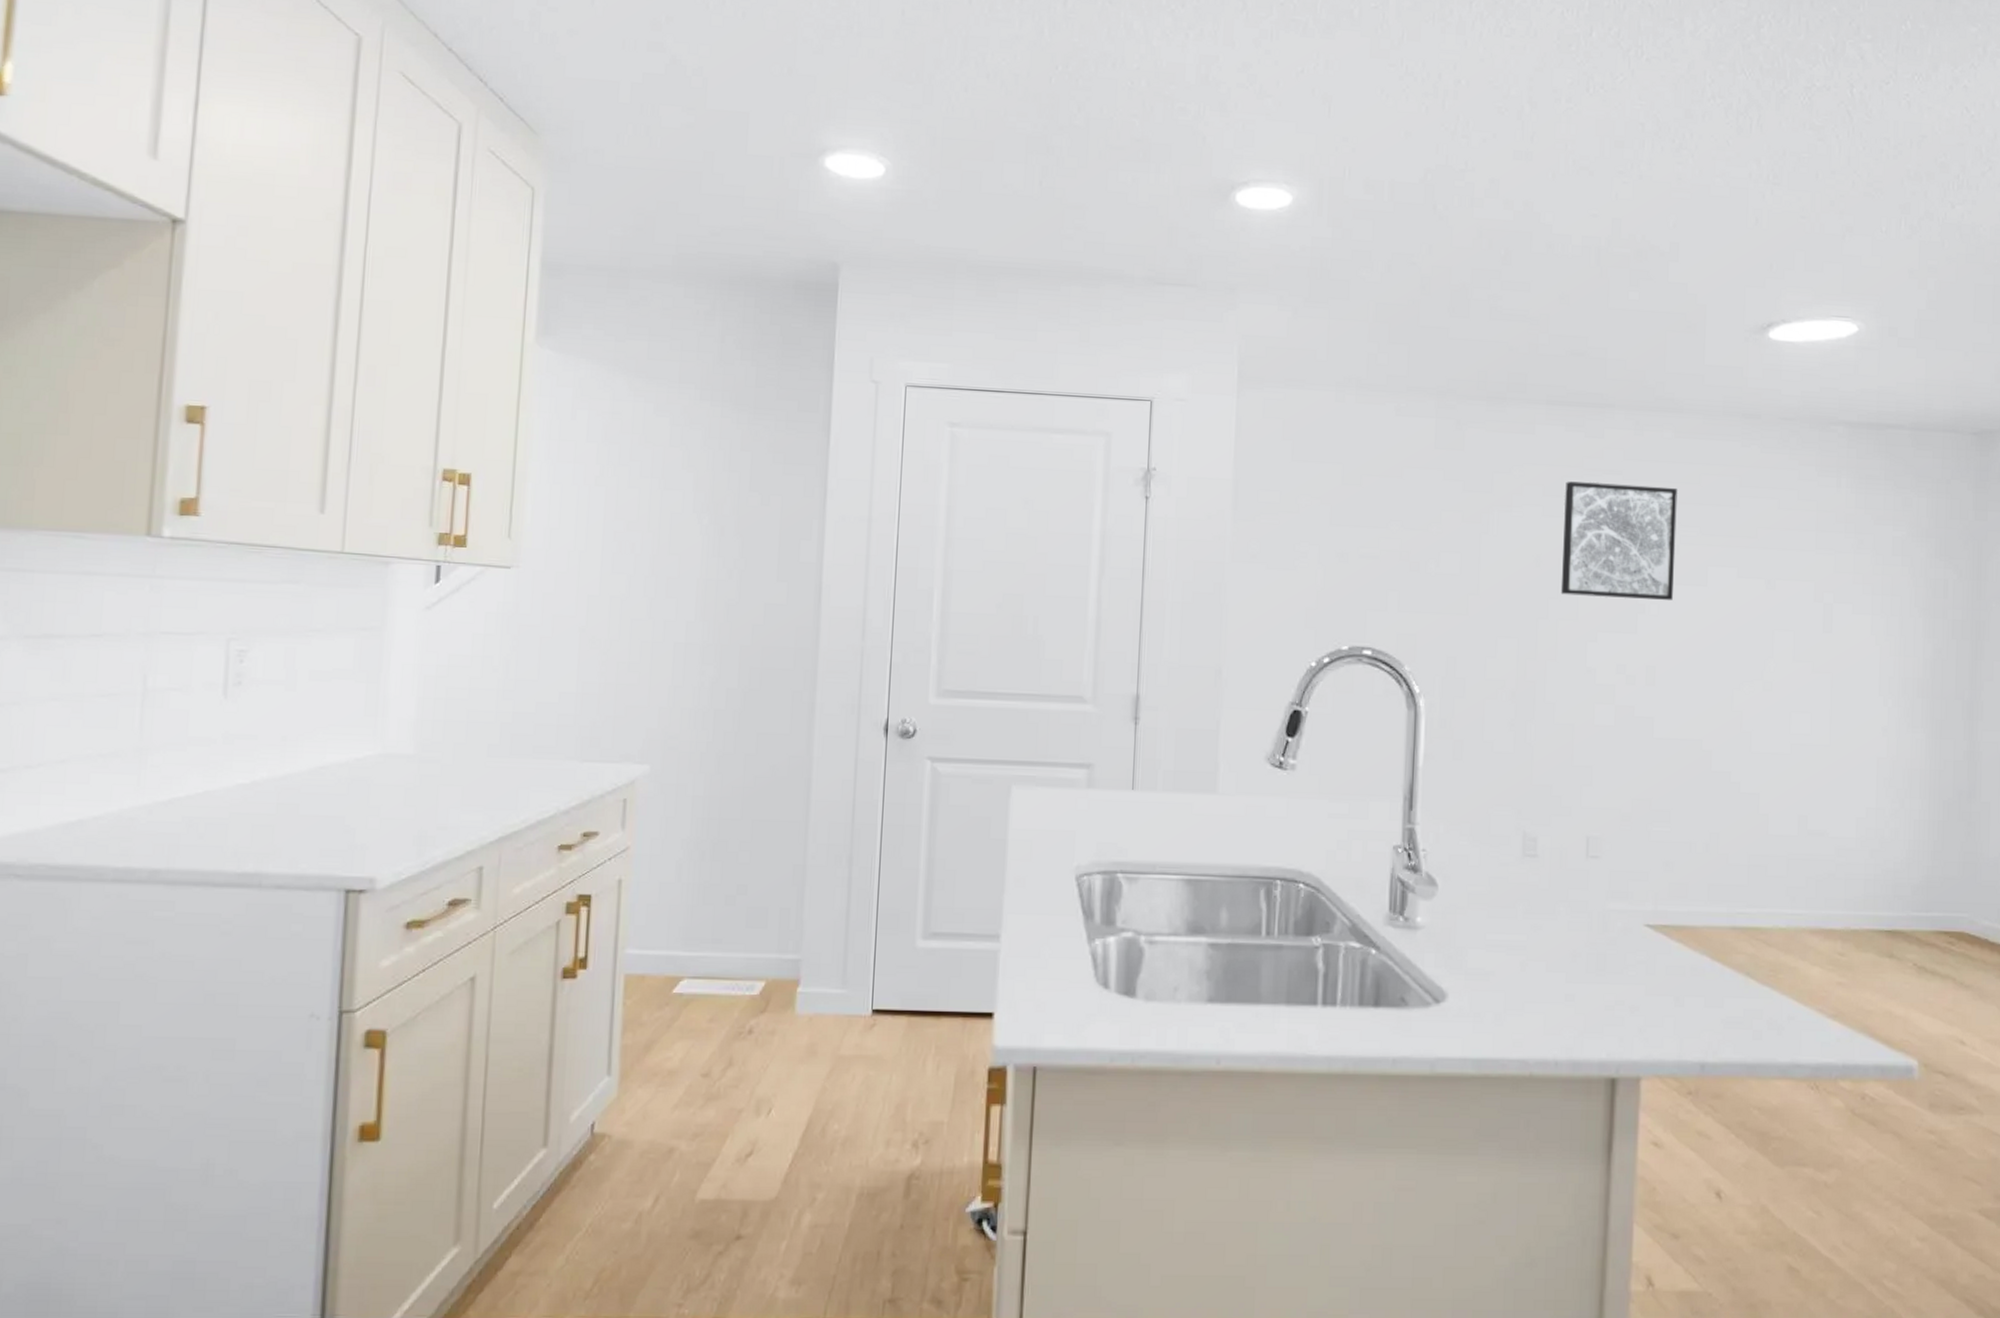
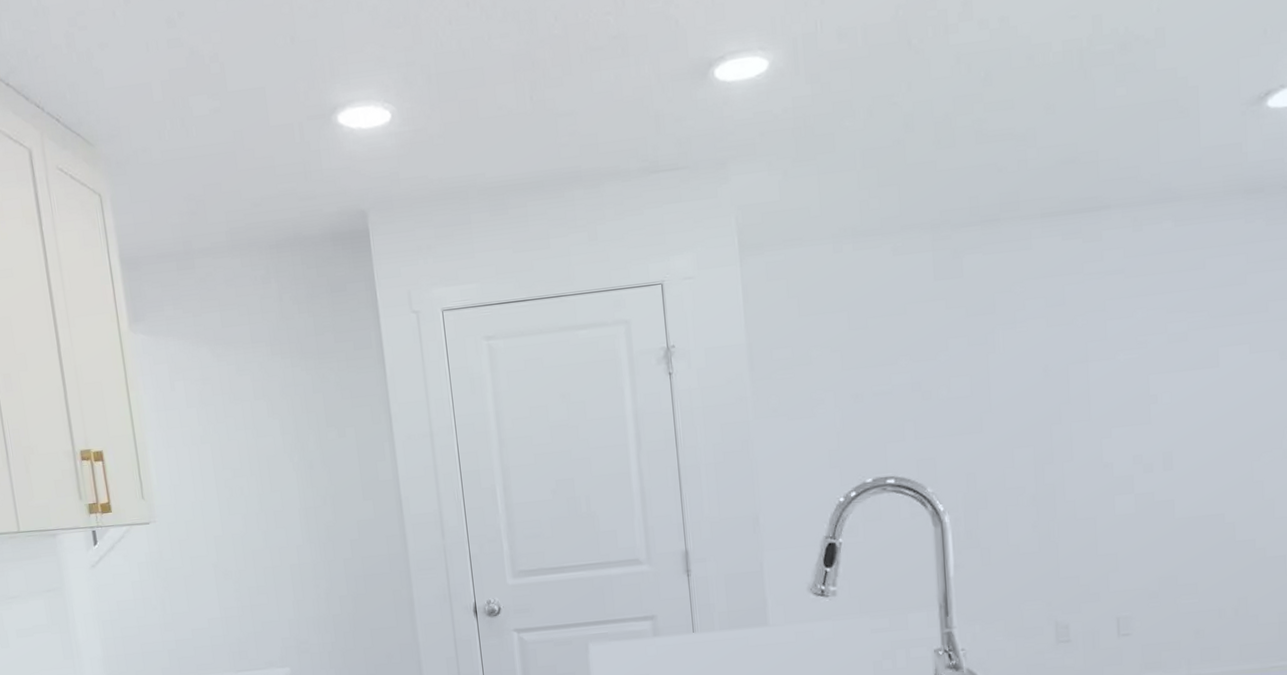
wall art: present [1560,481,1677,600] -> none [1067,276,1185,399]

